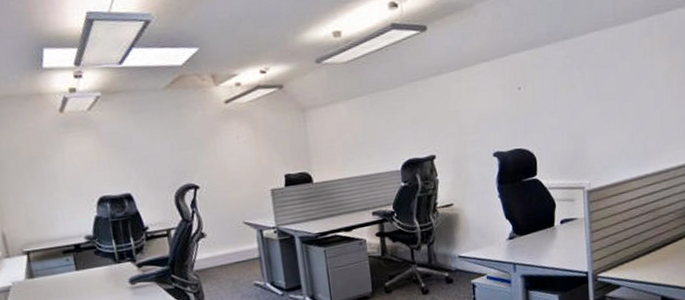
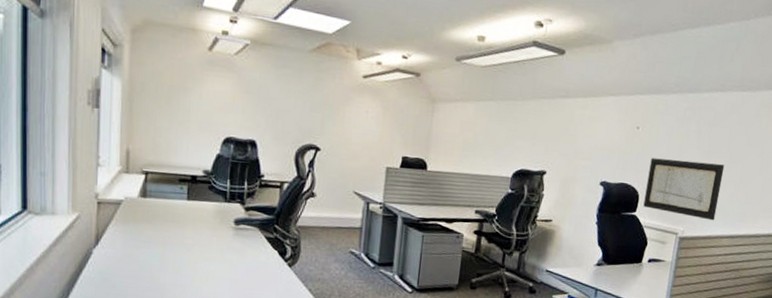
wall art: none [540,106,620,169] -> present [643,157,725,221]

